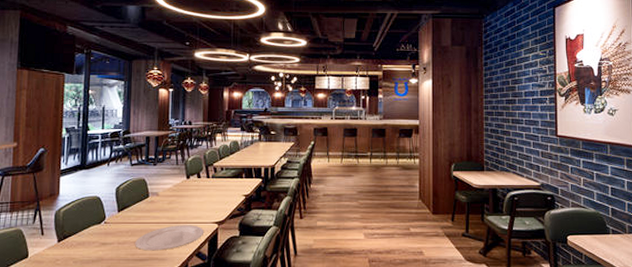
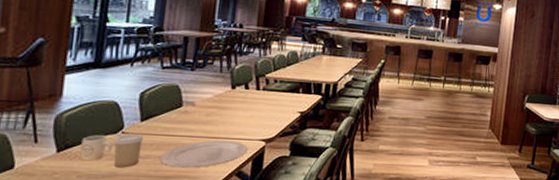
mug: none [75,226,99,249] -> present [80,135,113,161]
cup: none [99,224,121,253] -> present [113,134,144,168]

